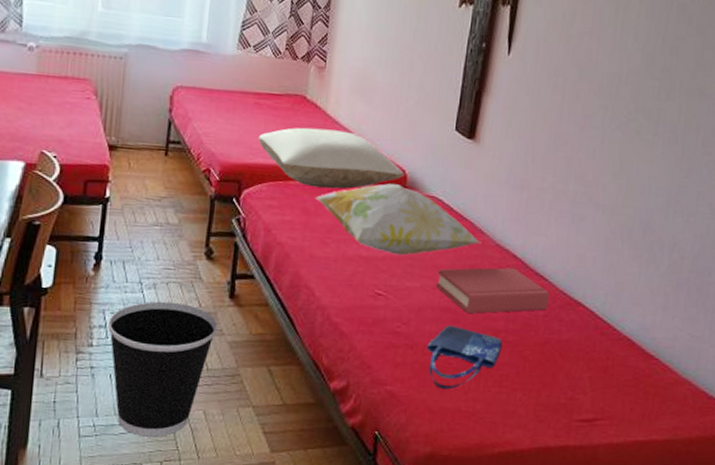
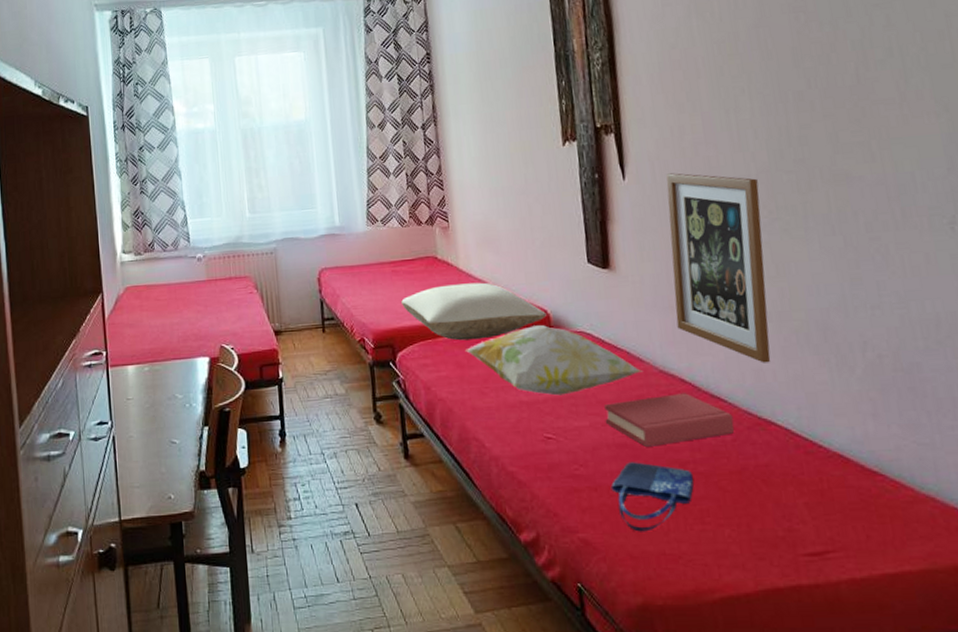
wastebasket: present [108,301,218,437] -> none [301,468,400,605]
wall art: none [522,57,627,251] -> present [666,173,771,363]

